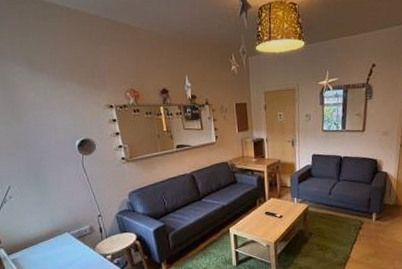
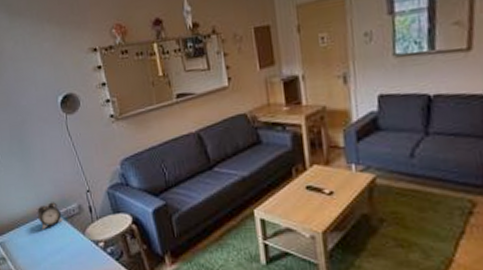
alarm clock: none [51,224,75,248] -> present [37,202,63,230]

